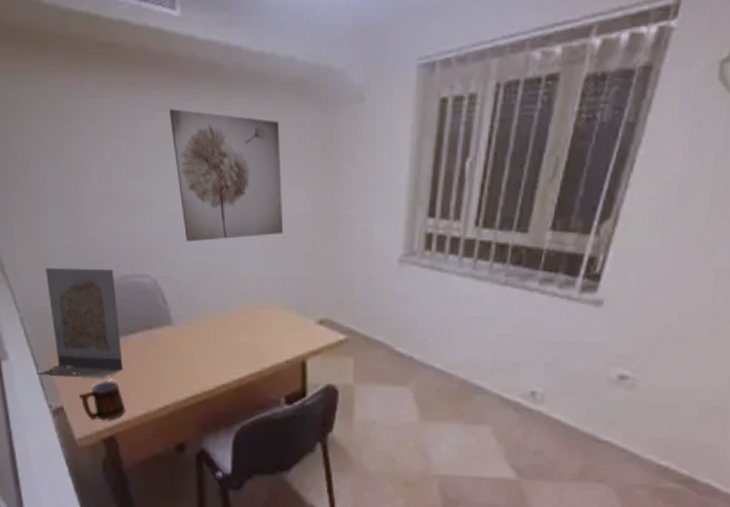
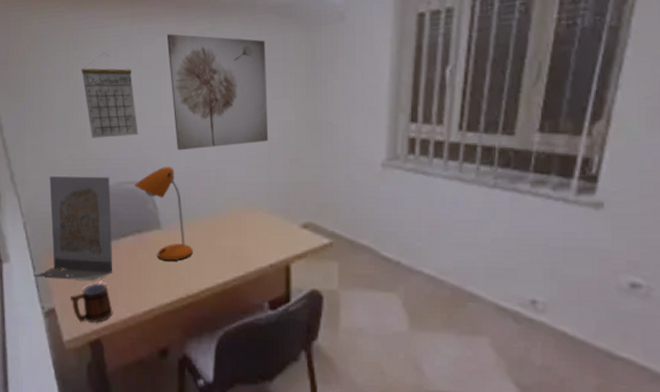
calendar: none [72,128,143,227] -> present [81,53,138,138]
desk lamp: none [140,259,207,357] -> present [133,167,193,261]

